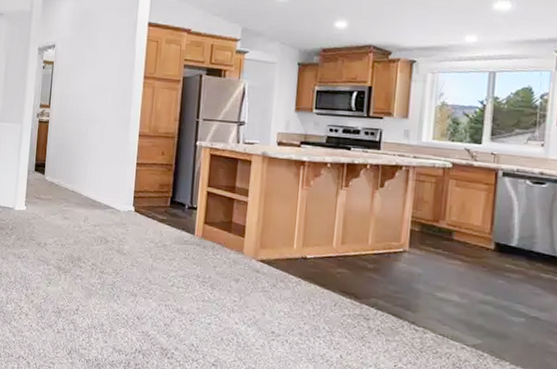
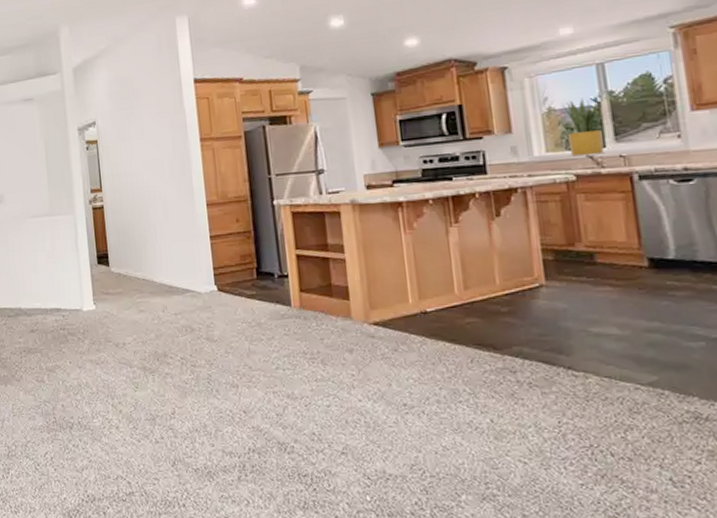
planter: none [452,98,489,149] -> present [563,97,606,157]

